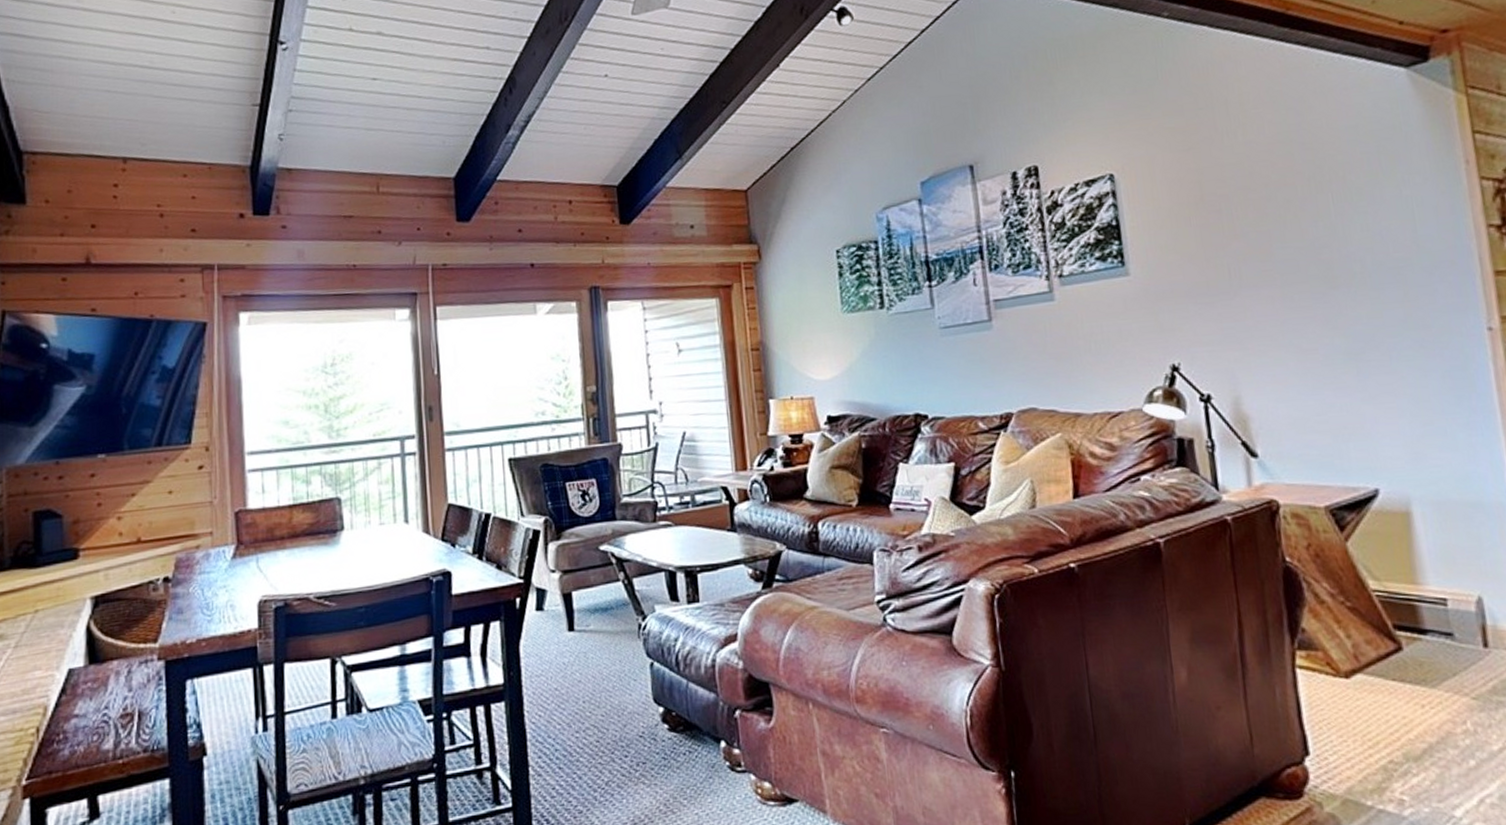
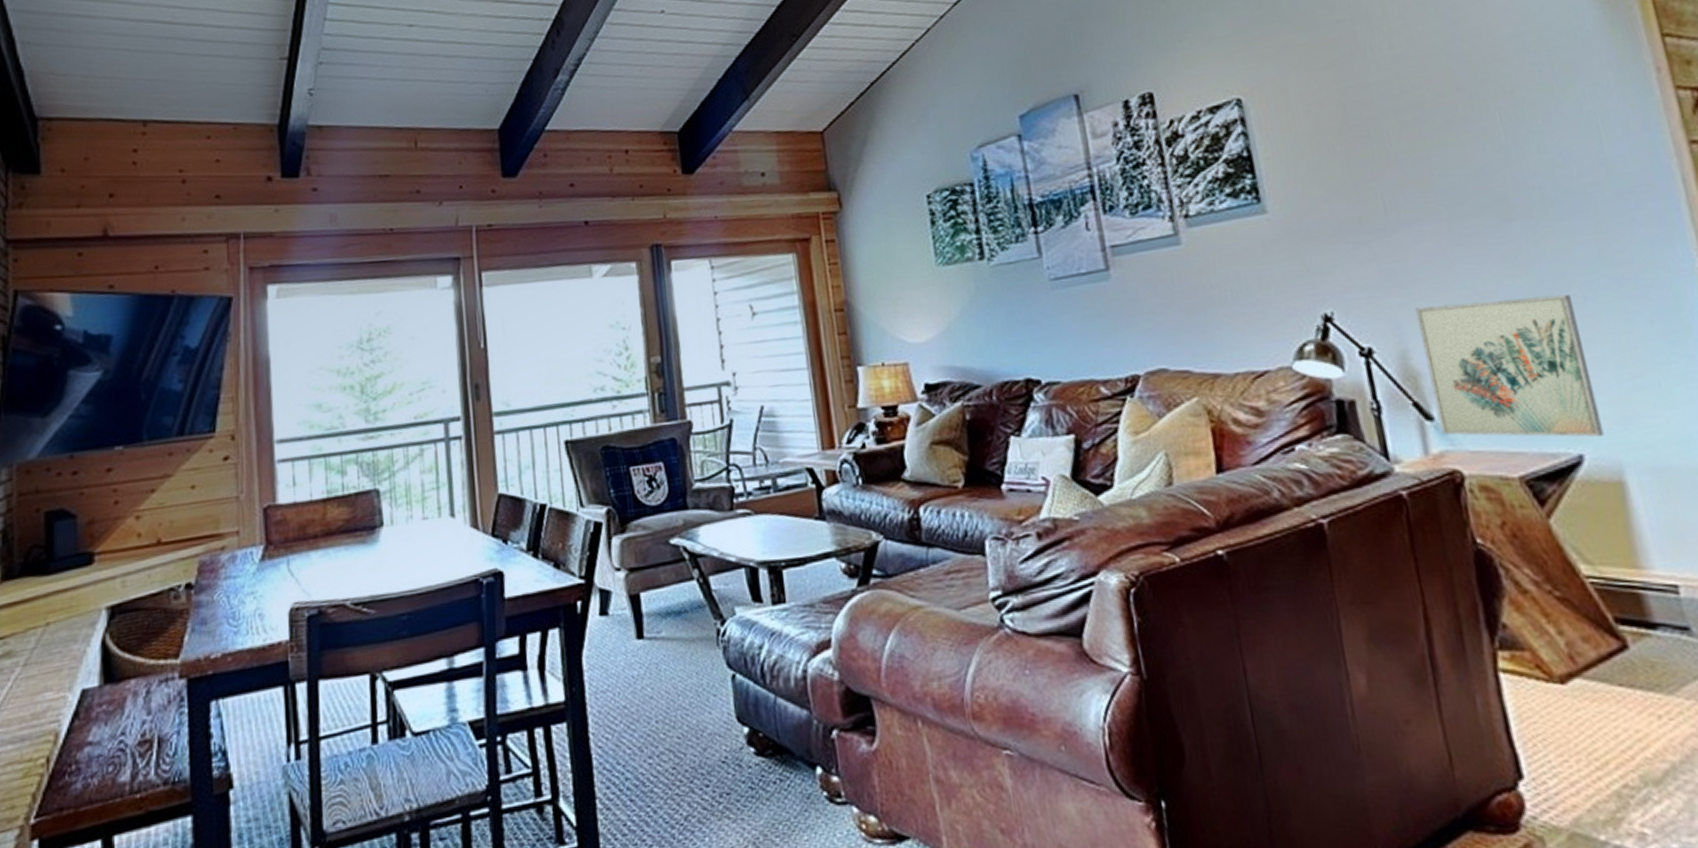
wall art: none [1249,353,1397,474] -> present [1416,294,1604,437]

